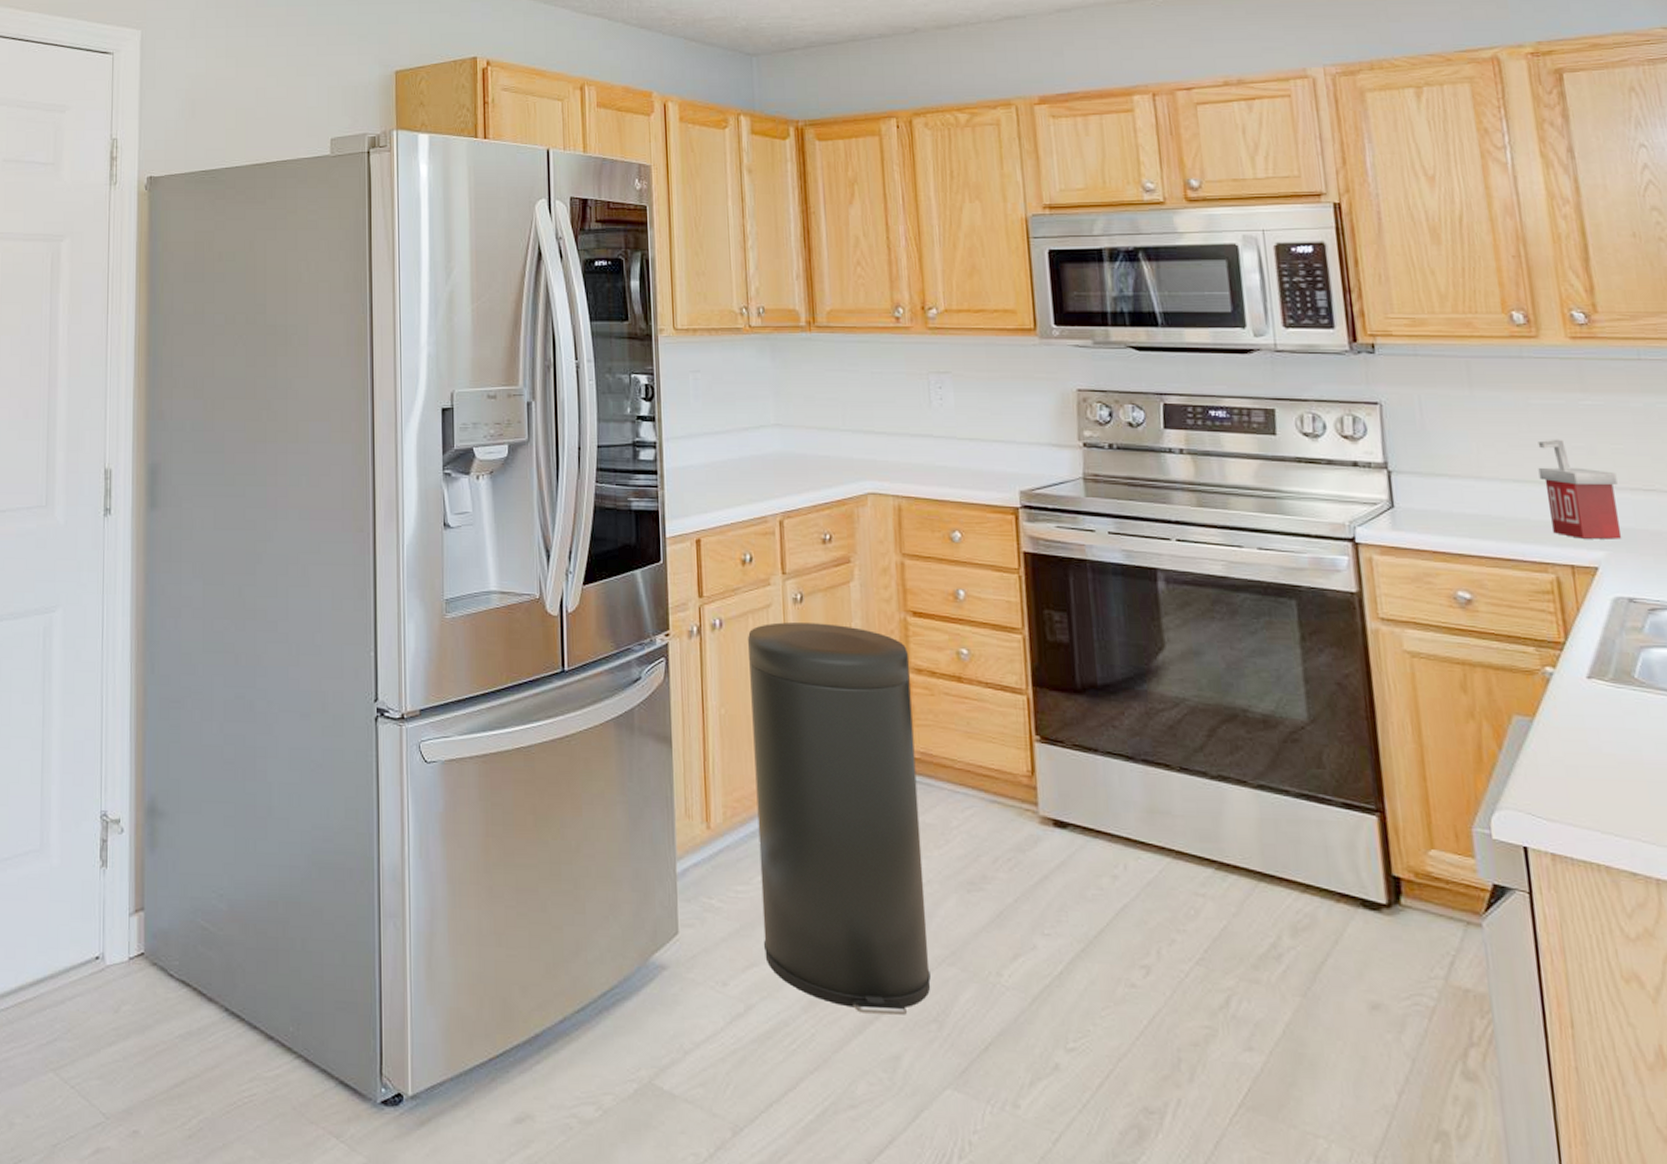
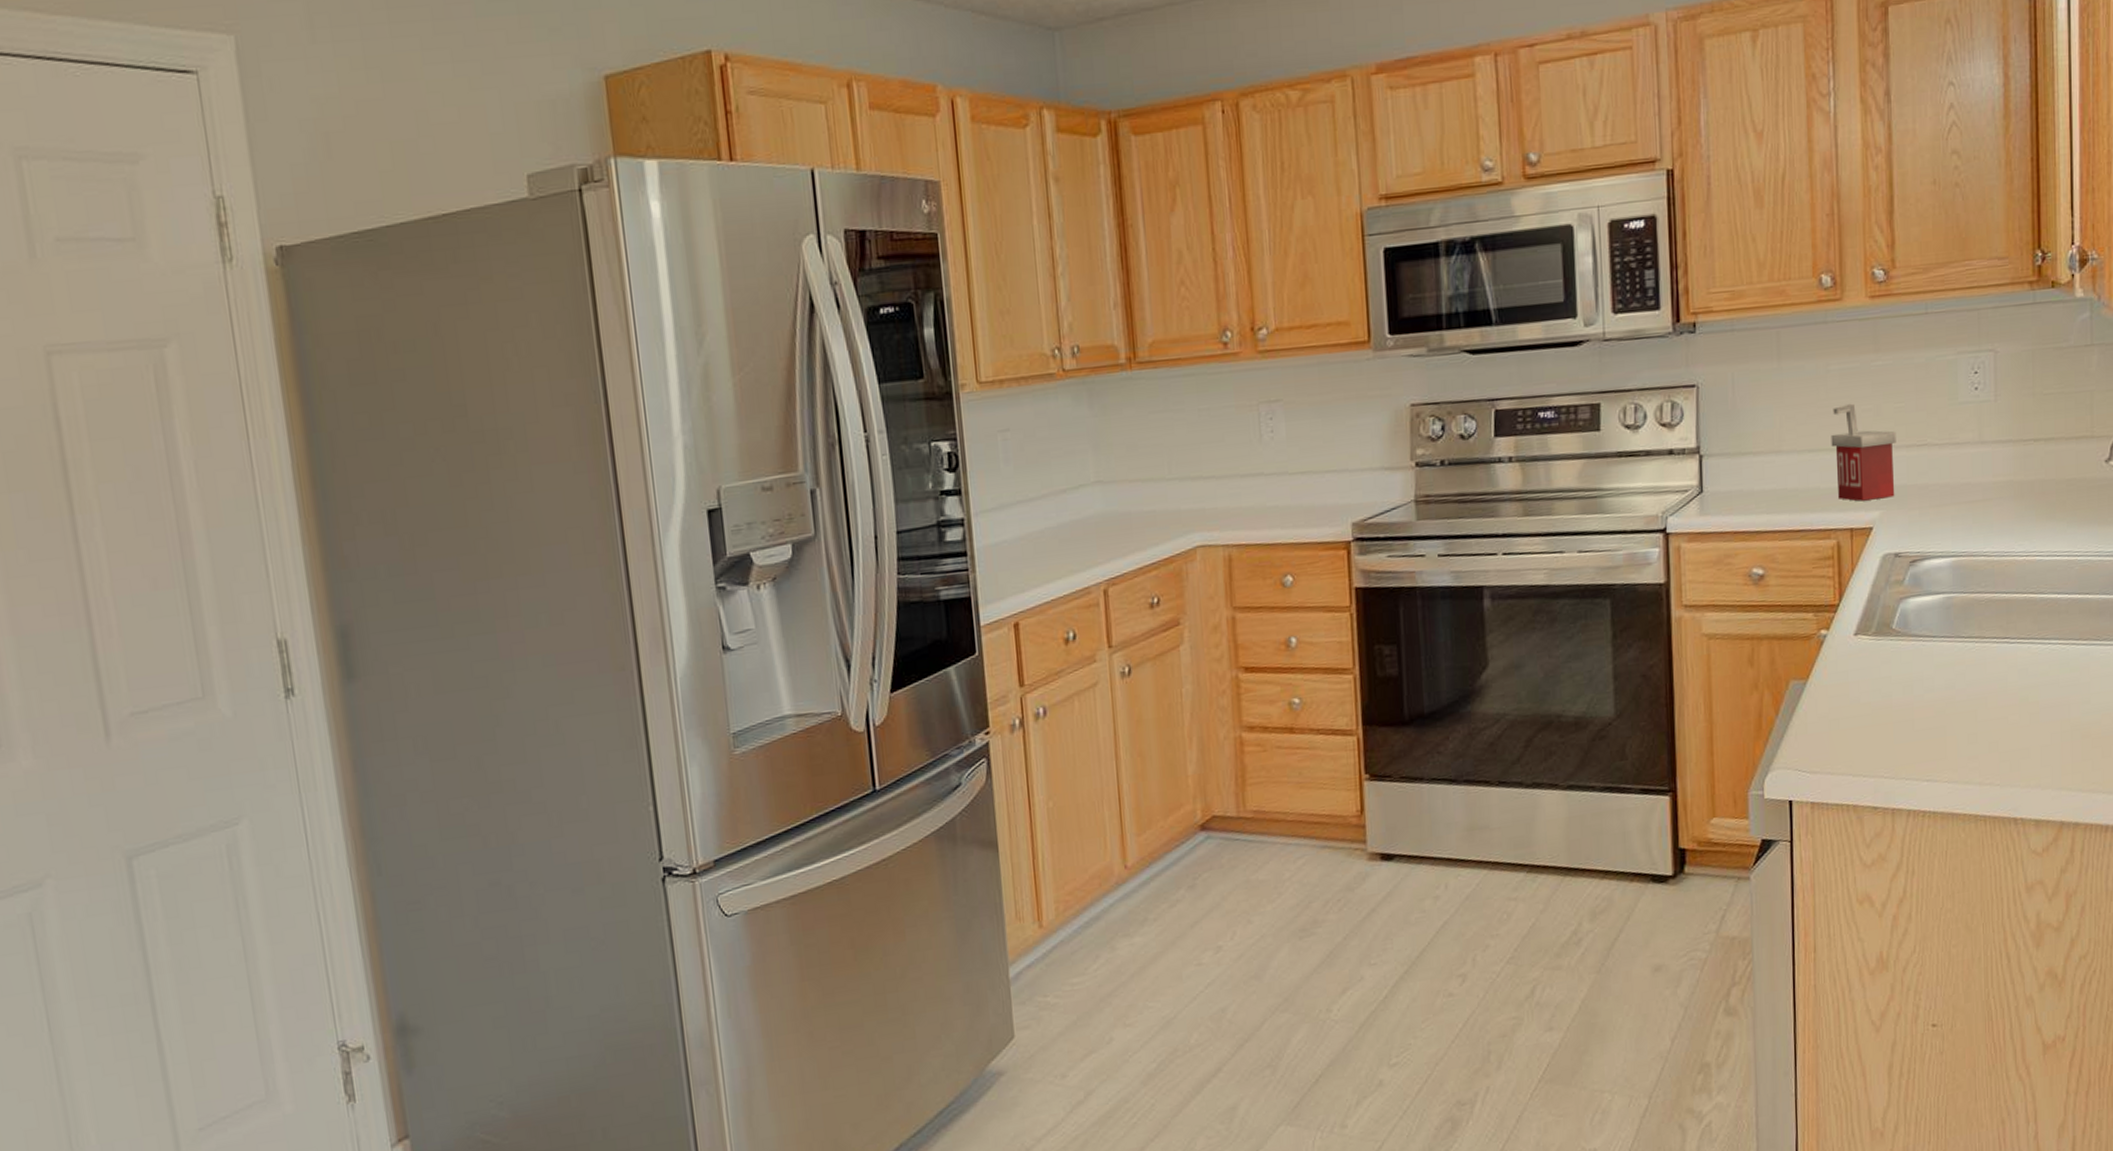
pedal bin: present [747,622,931,1015] -> none [1073,693,1265,1075]

